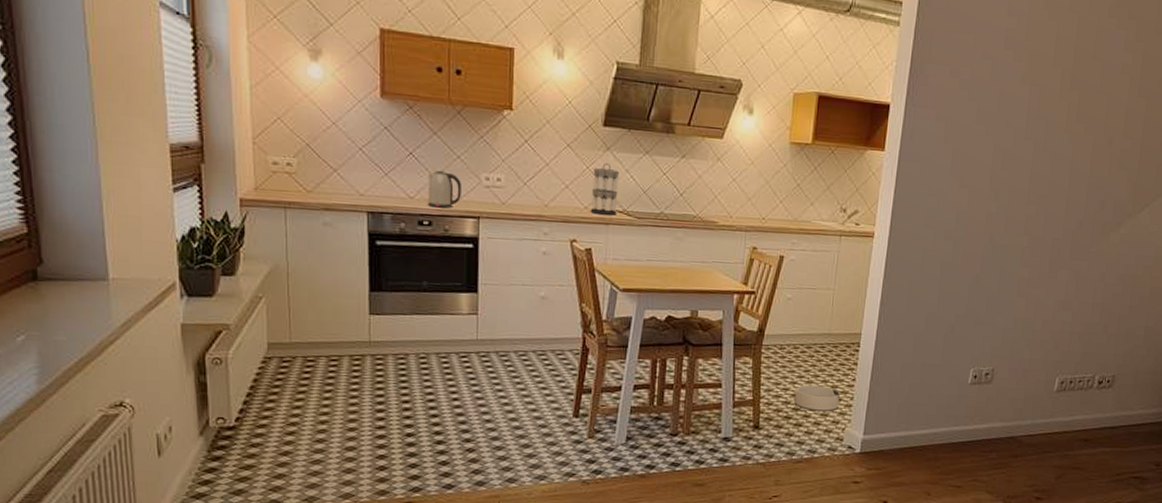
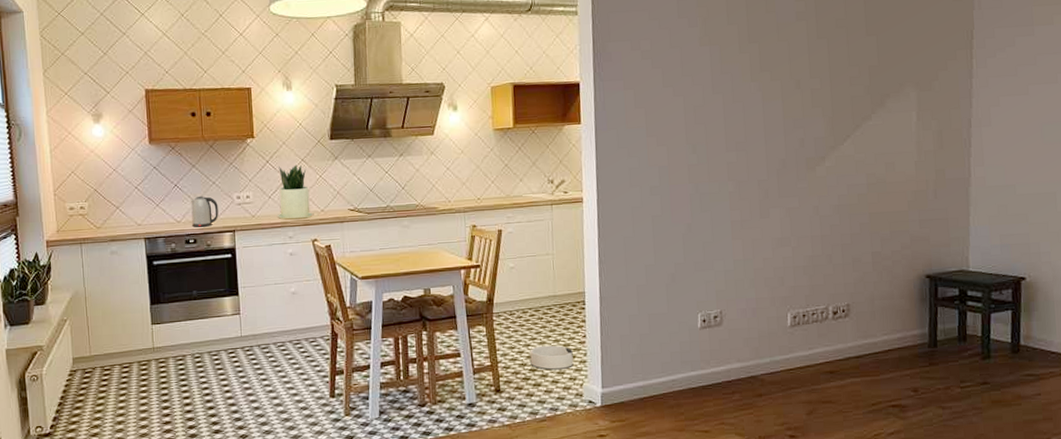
planter: none [531,149,574,216] -> present [277,164,313,221]
spice rack: present [590,162,619,215] -> none [325,169,349,215]

